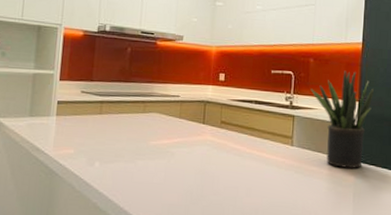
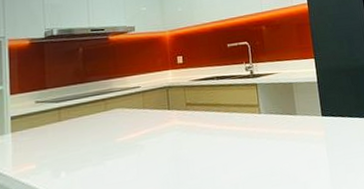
potted plant: present [310,70,374,168] -> none [268,30,329,126]

